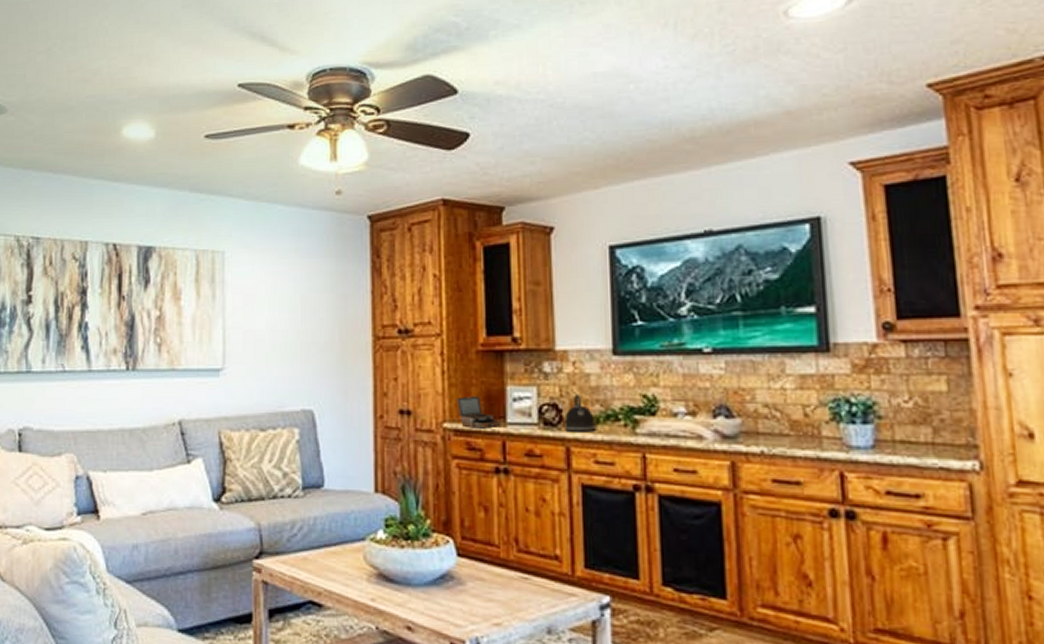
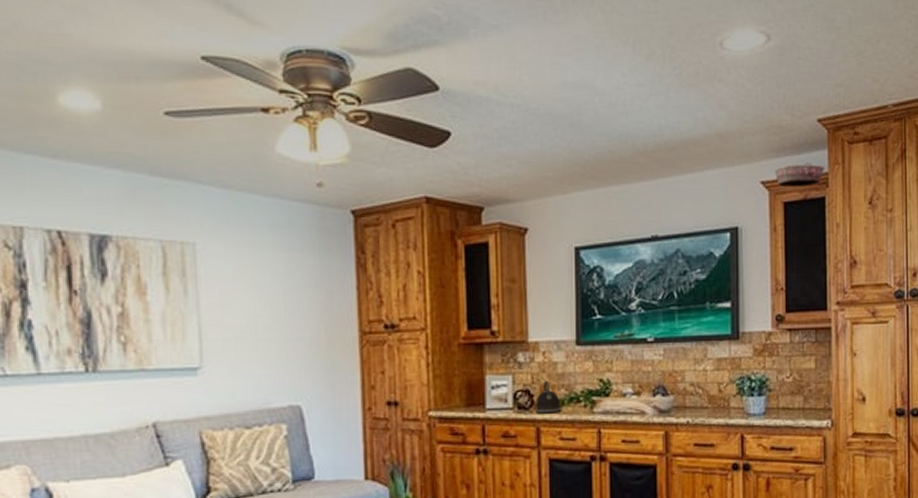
decorative box: present [456,396,501,429] -> none [440,385,481,415]
decorative basket: none [869,136,943,167] -> present [775,162,825,187]

